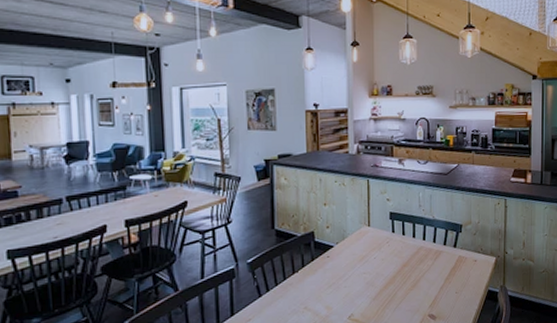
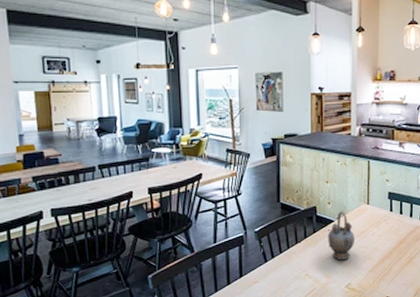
teapot: none [327,235,356,289] -> present [328,211,354,261]

